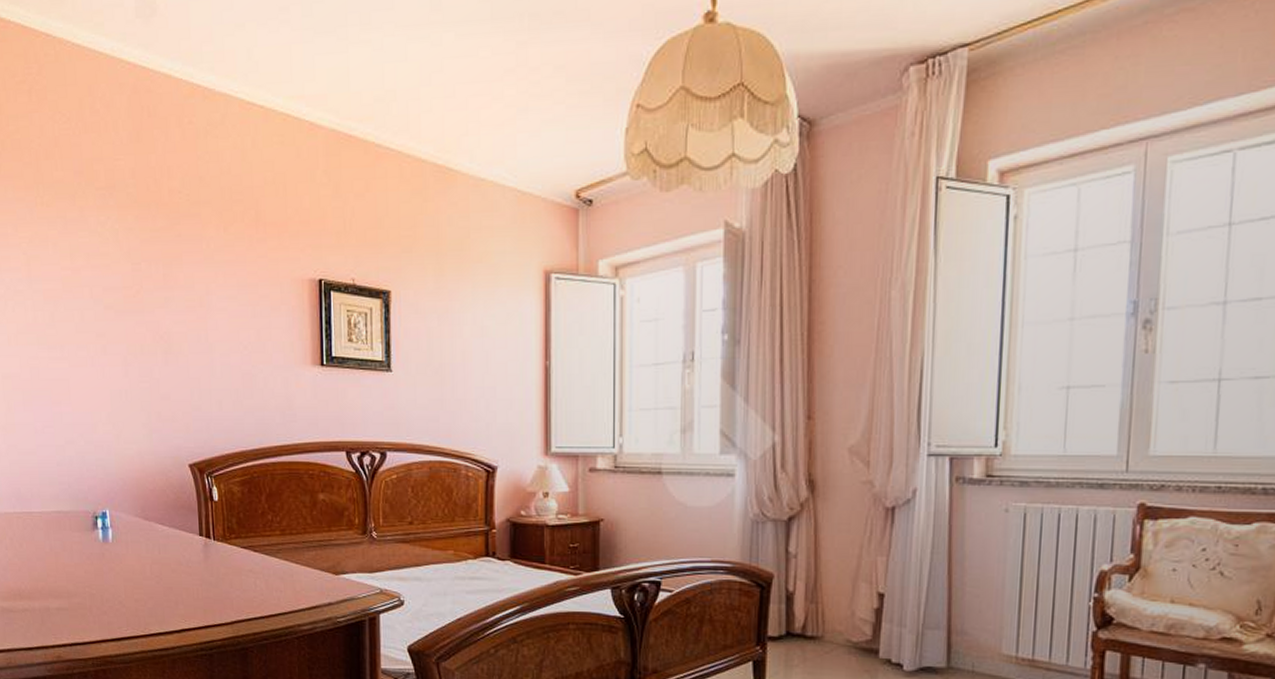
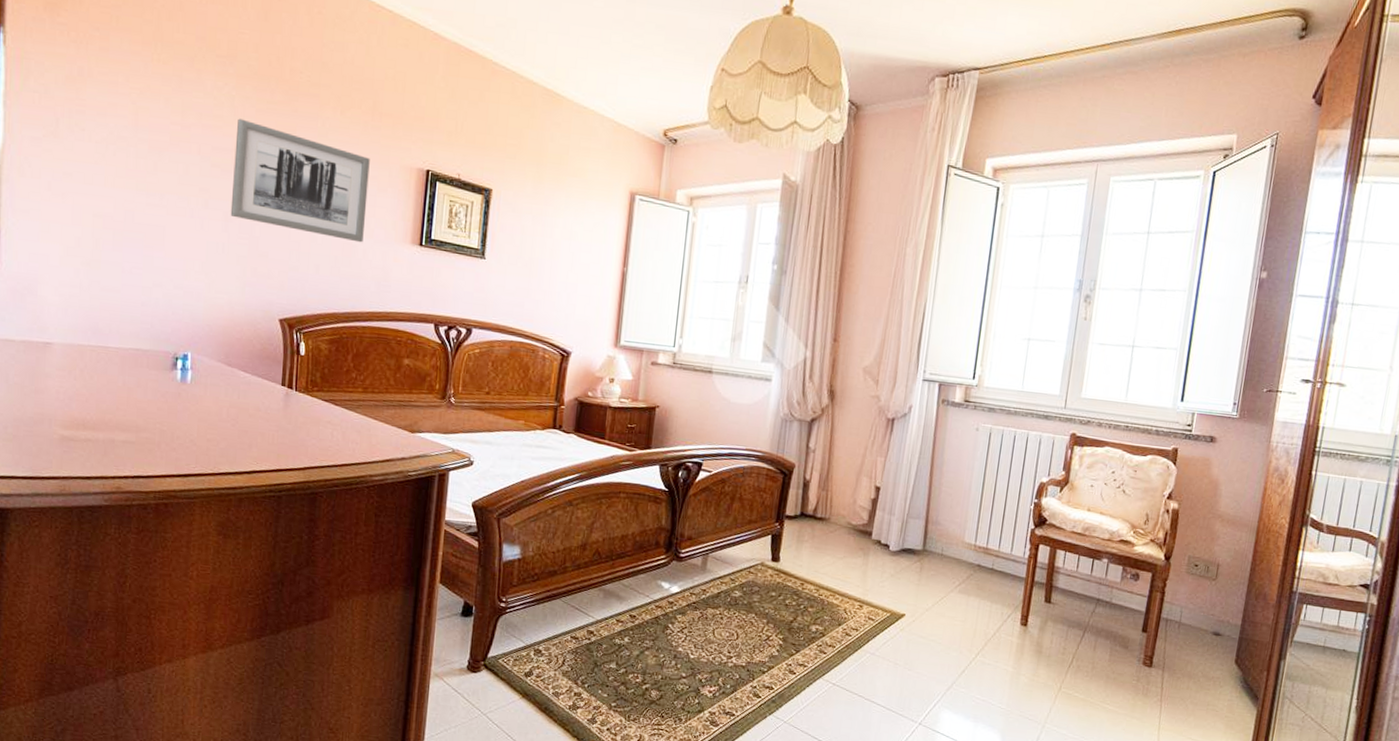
wall art: none [124,253,263,371] -> present [230,118,370,243]

